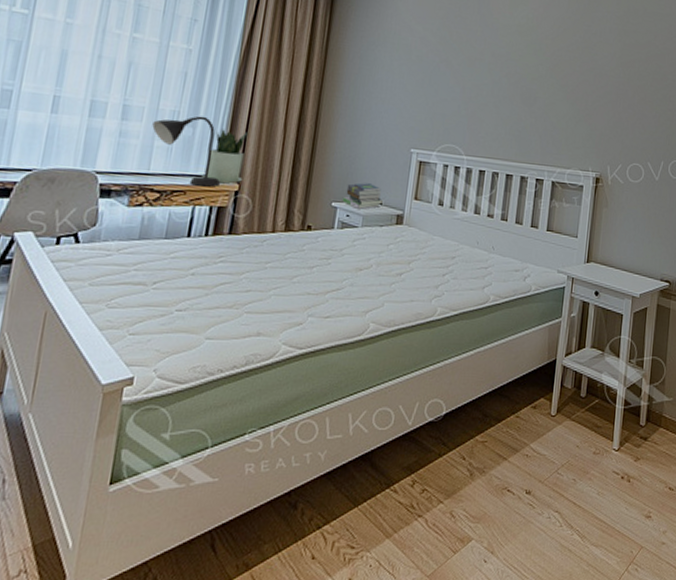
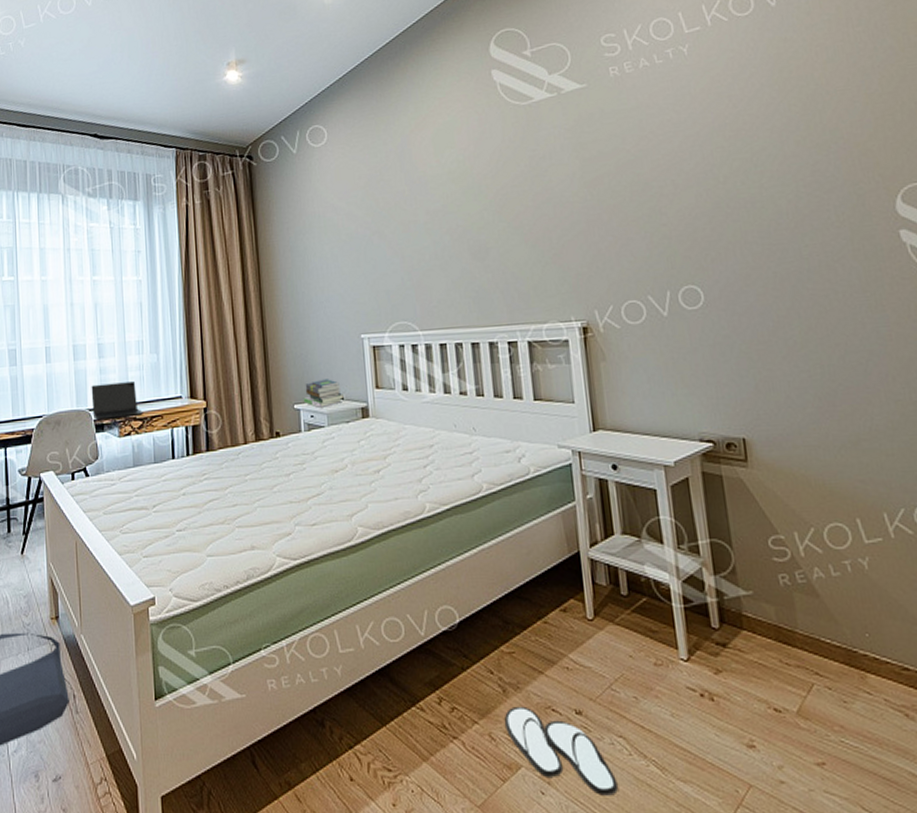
laptop: none [100,146,163,188] -> present [91,381,143,421]
desk lamp: present [152,116,221,187] -> none [124,341,191,409]
planter: present [202,129,247,184] -> none [173,349,209,403]
slippers: none [466,487,546,561] -> present [505,706,618,796]

